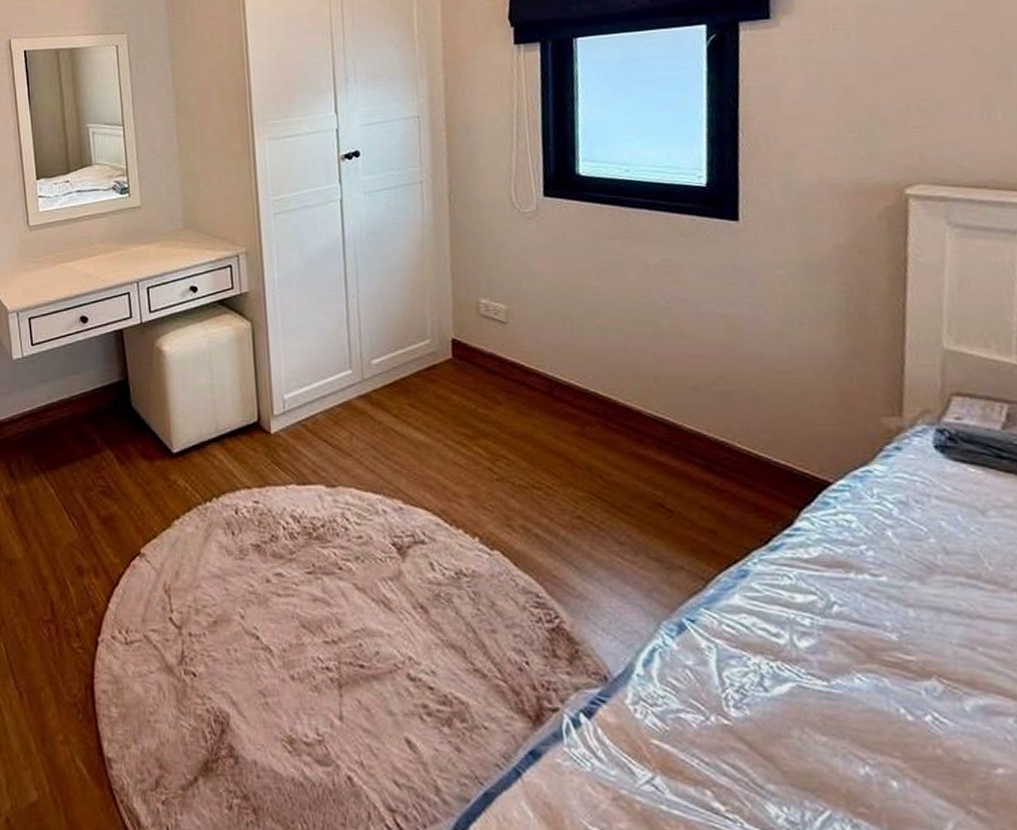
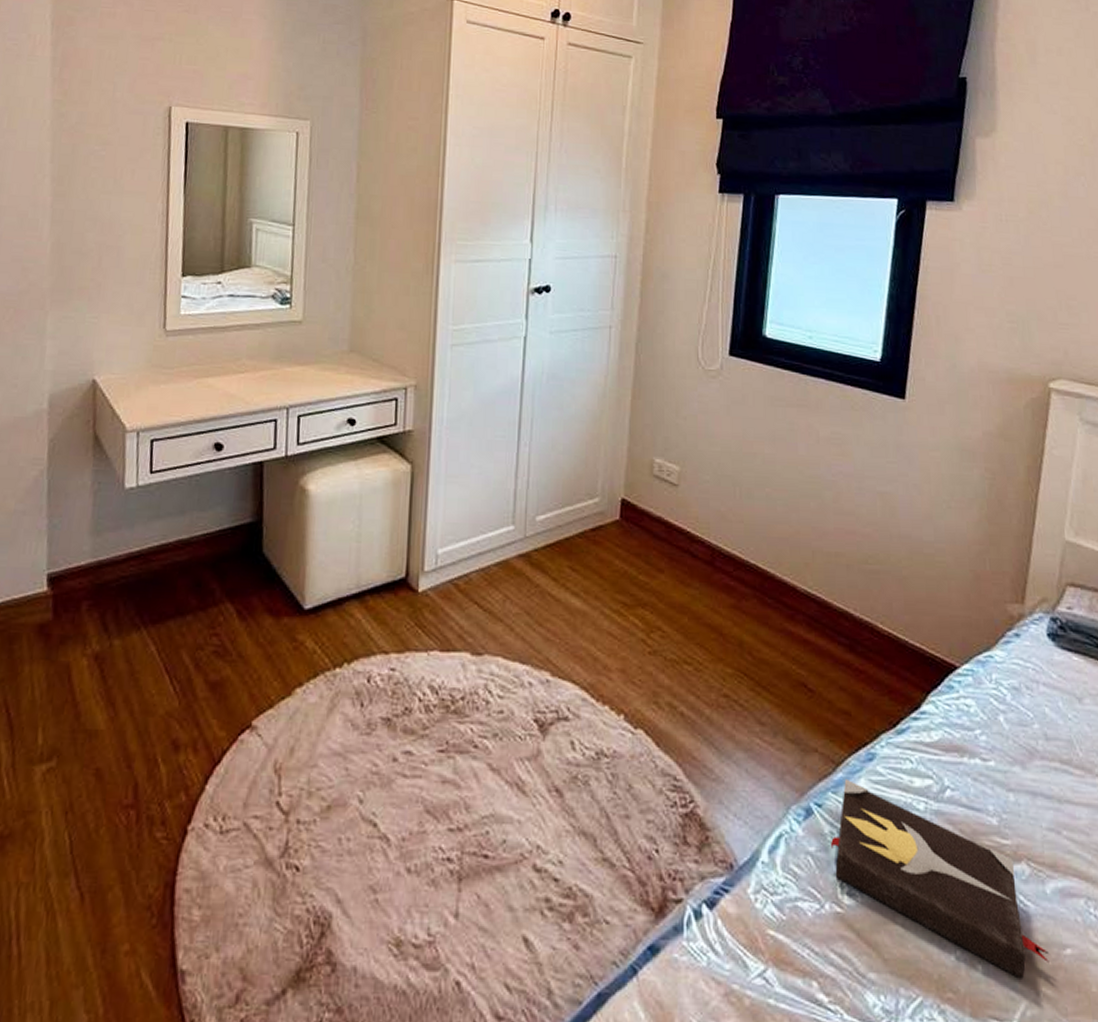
hardback book: none [709,595,978,798] -> present [831,778,1049,979]

